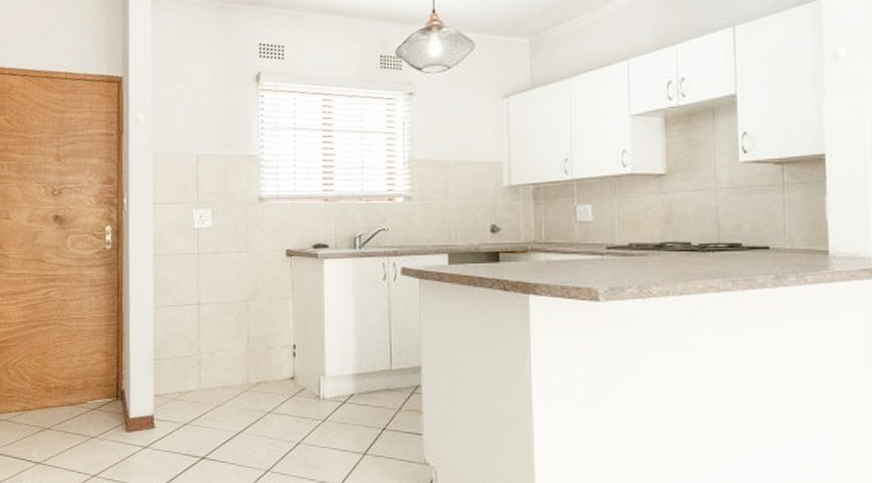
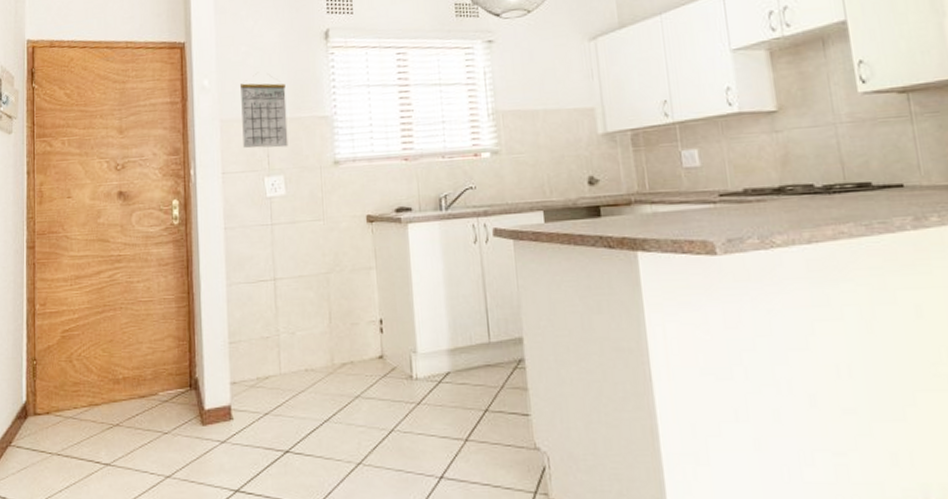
calendar: none [173,114,217,183] -> present [239,76,288,149]

